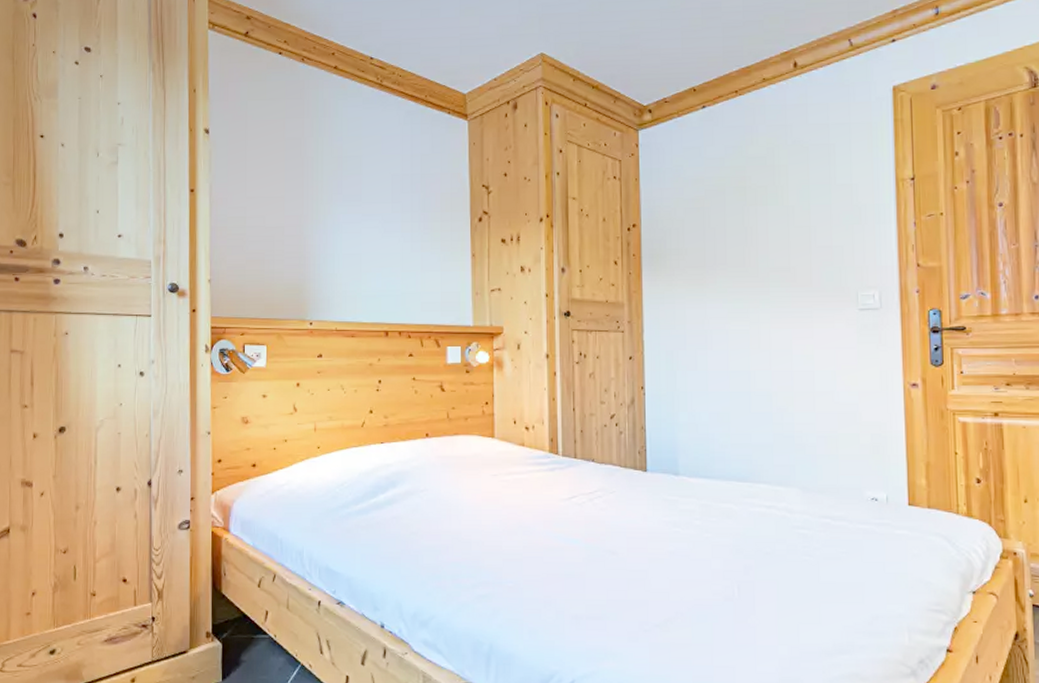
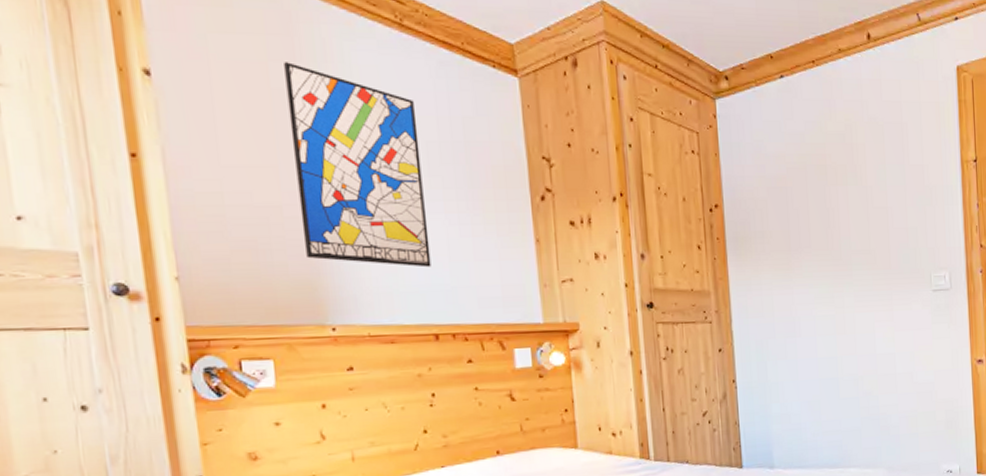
wall art: none [295,118,387,276] -> present [284,62,431,268]

